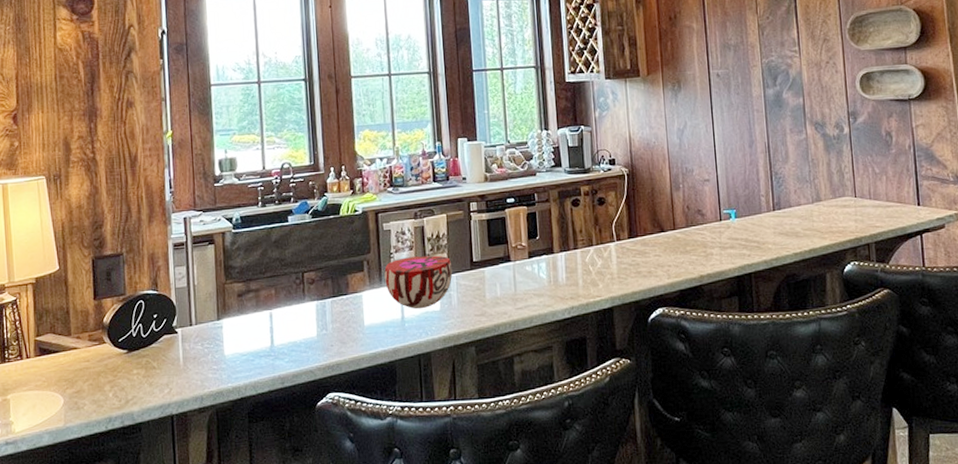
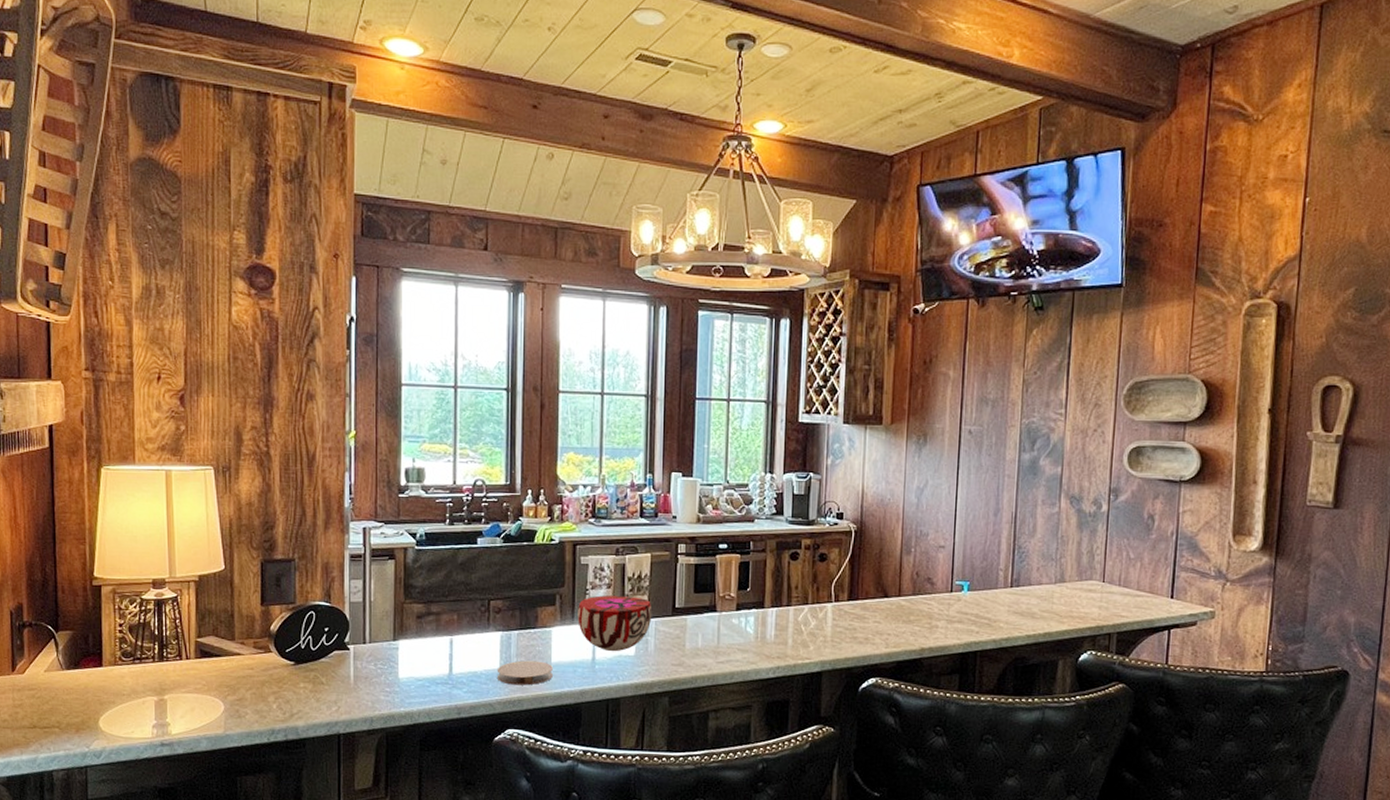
coaster: none [314,325,367,351] -> present [497,660,553,686]

